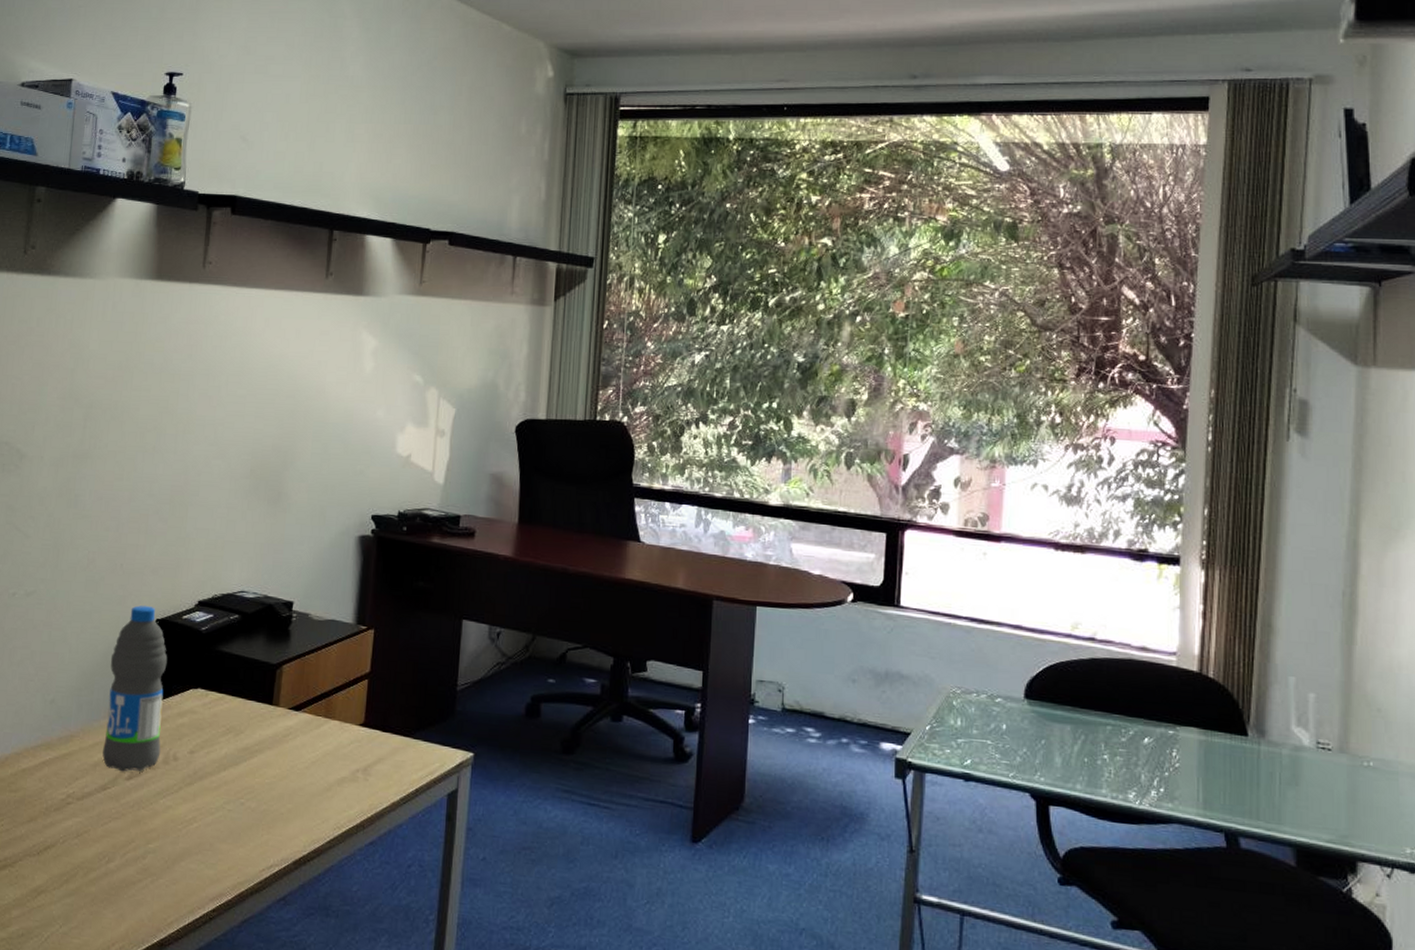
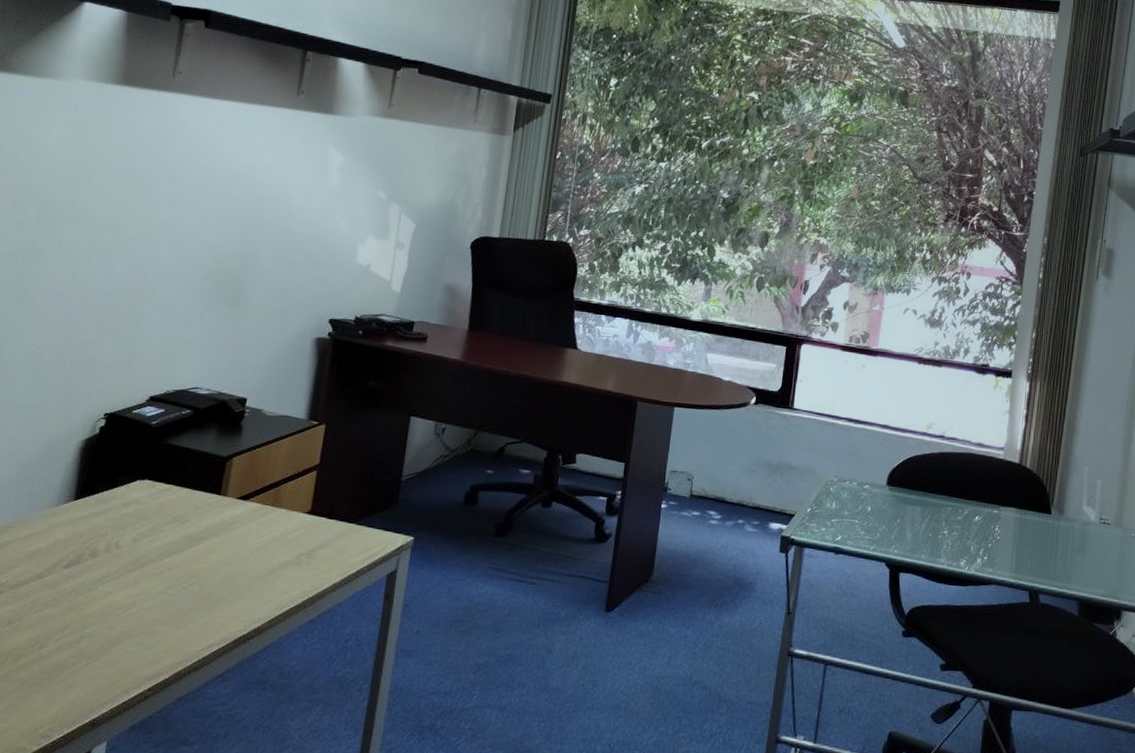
water bottle: present [102,605,168,772] -> none [40,399,115,561]

